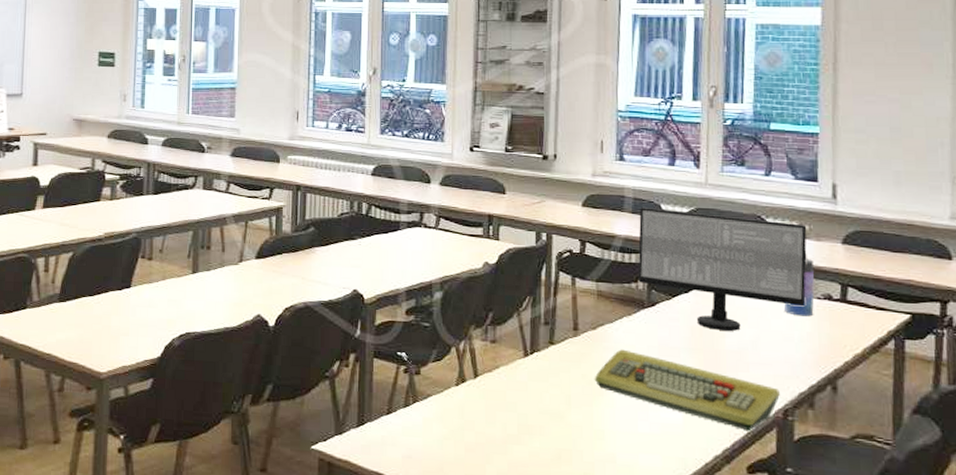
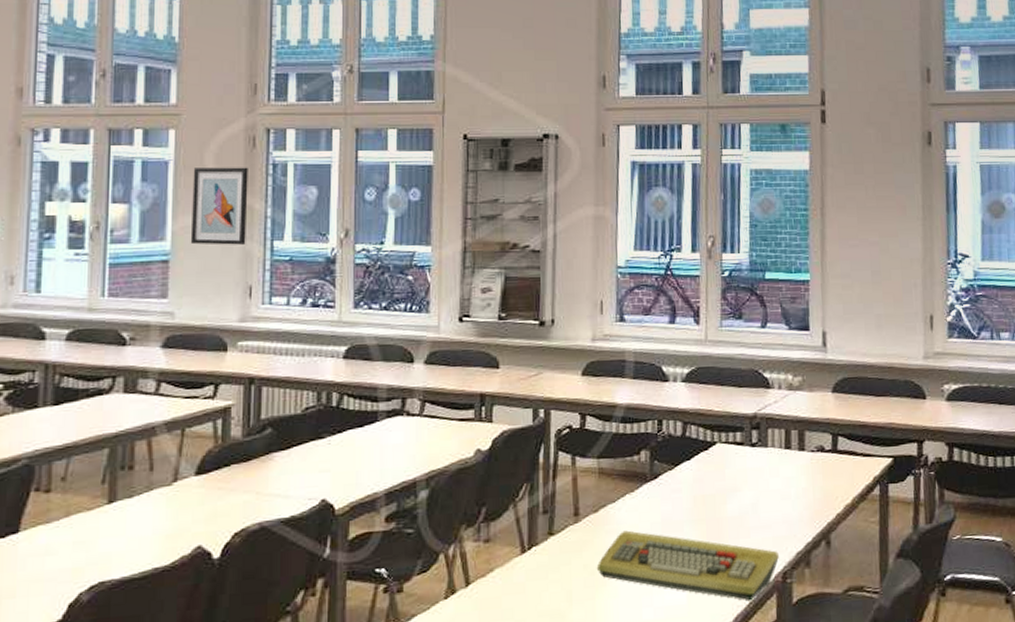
wall art: none [251,14,296,78] -> present [190,167,248,245]
computer monitor: present [638,208,807,331] -> none [640,371,801,497]
water bottle: present [784,251,815,317] -> none [781,403,809,472]

